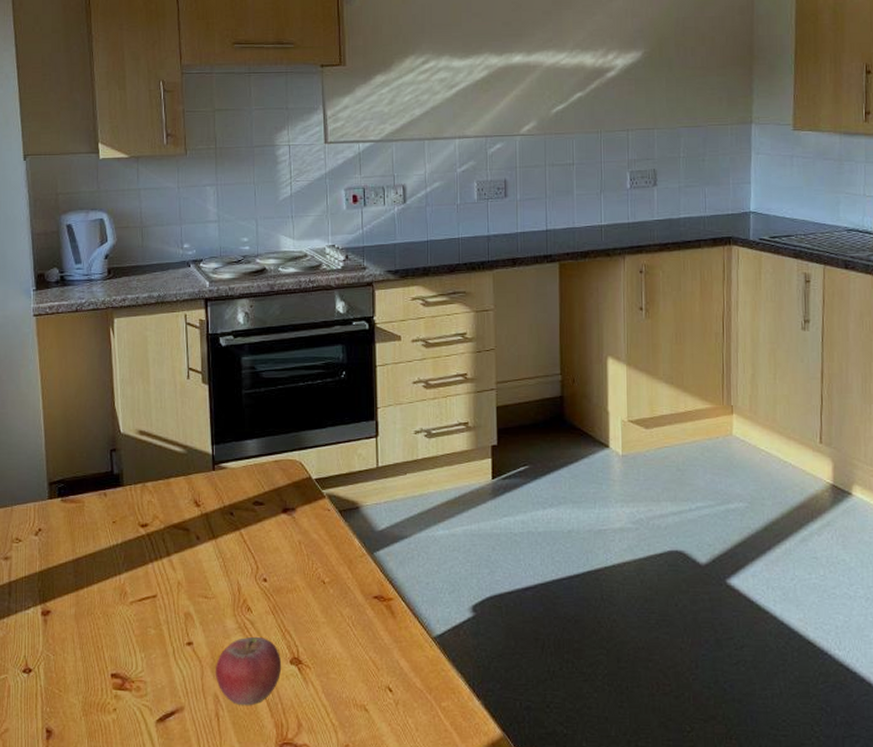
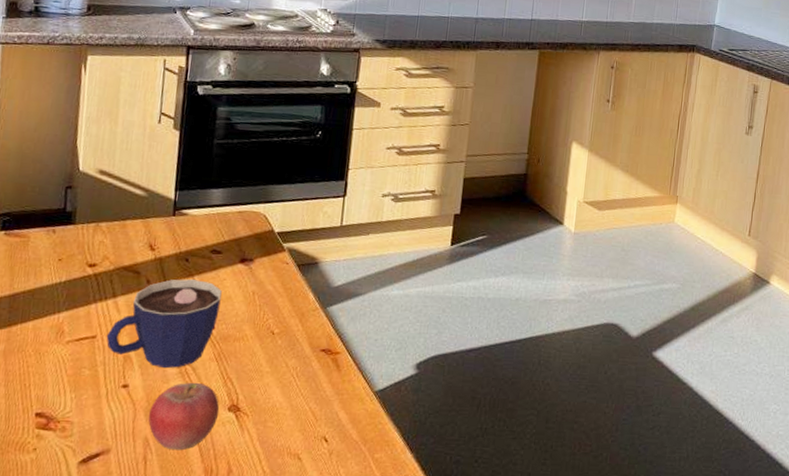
cup: none [166,533,269,624] -> present [106,279,222,369]

